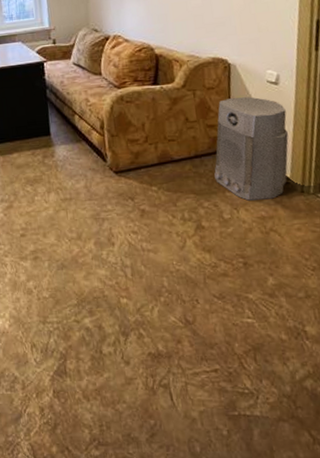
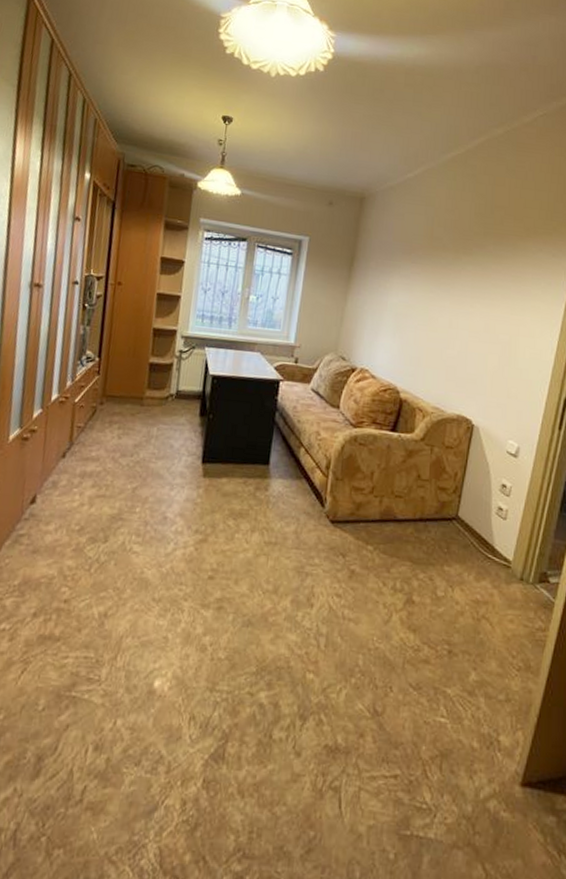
air purifier: present [213,97,289,201] -> none [435,462,520,582]

